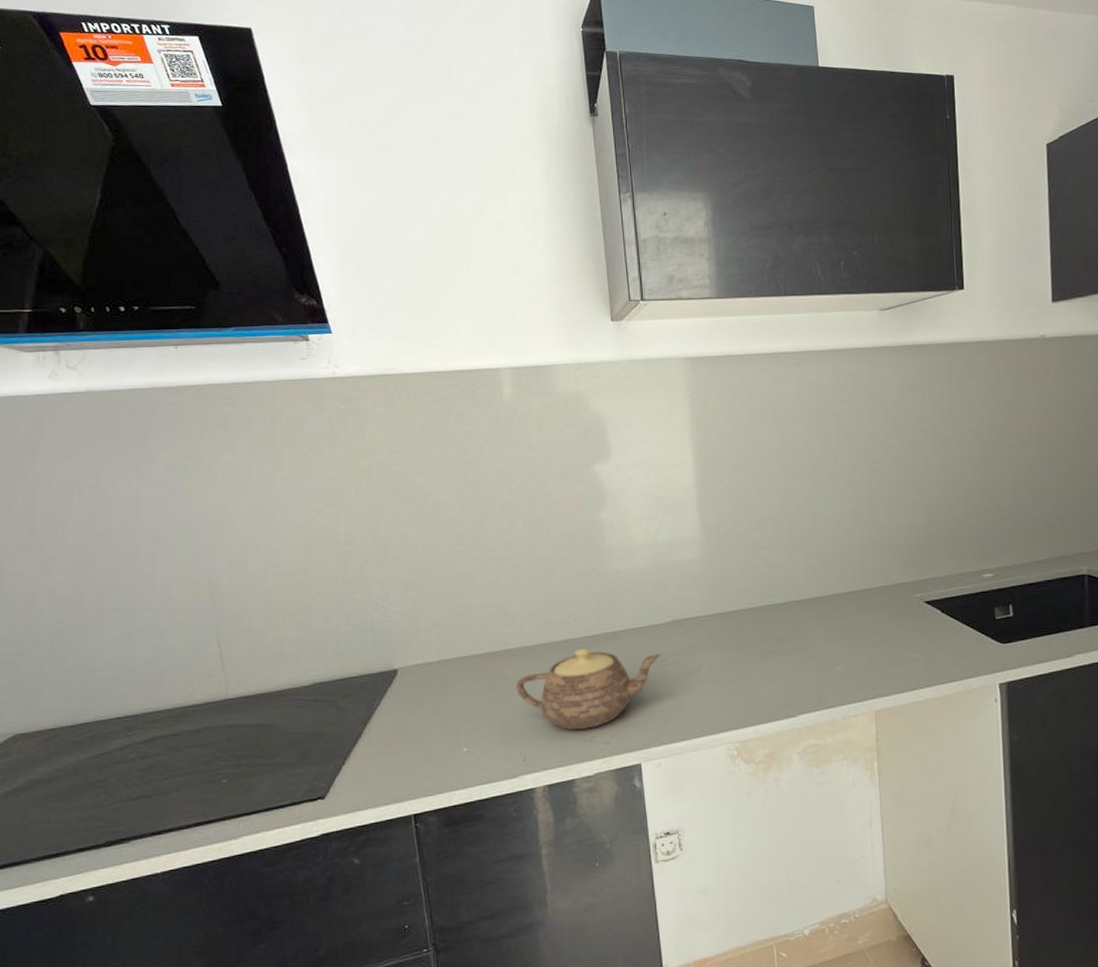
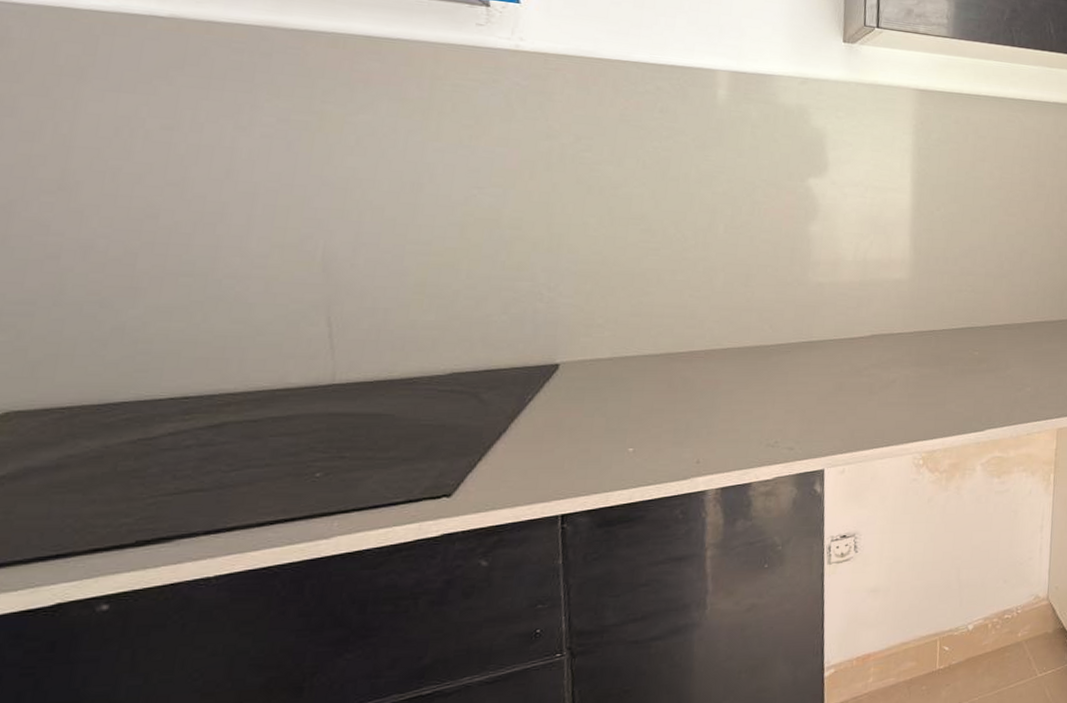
teapot: present [515,647,661,730] -> none [696,354,857,434]

